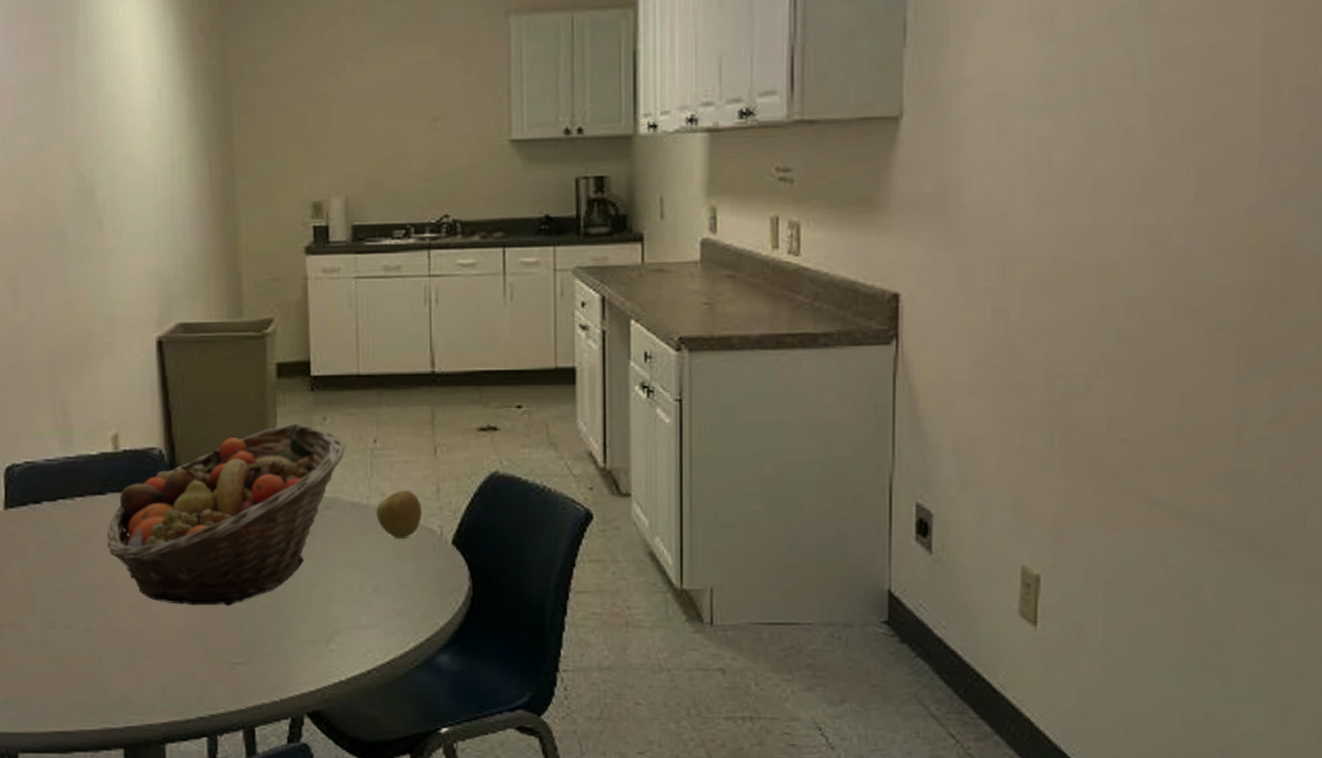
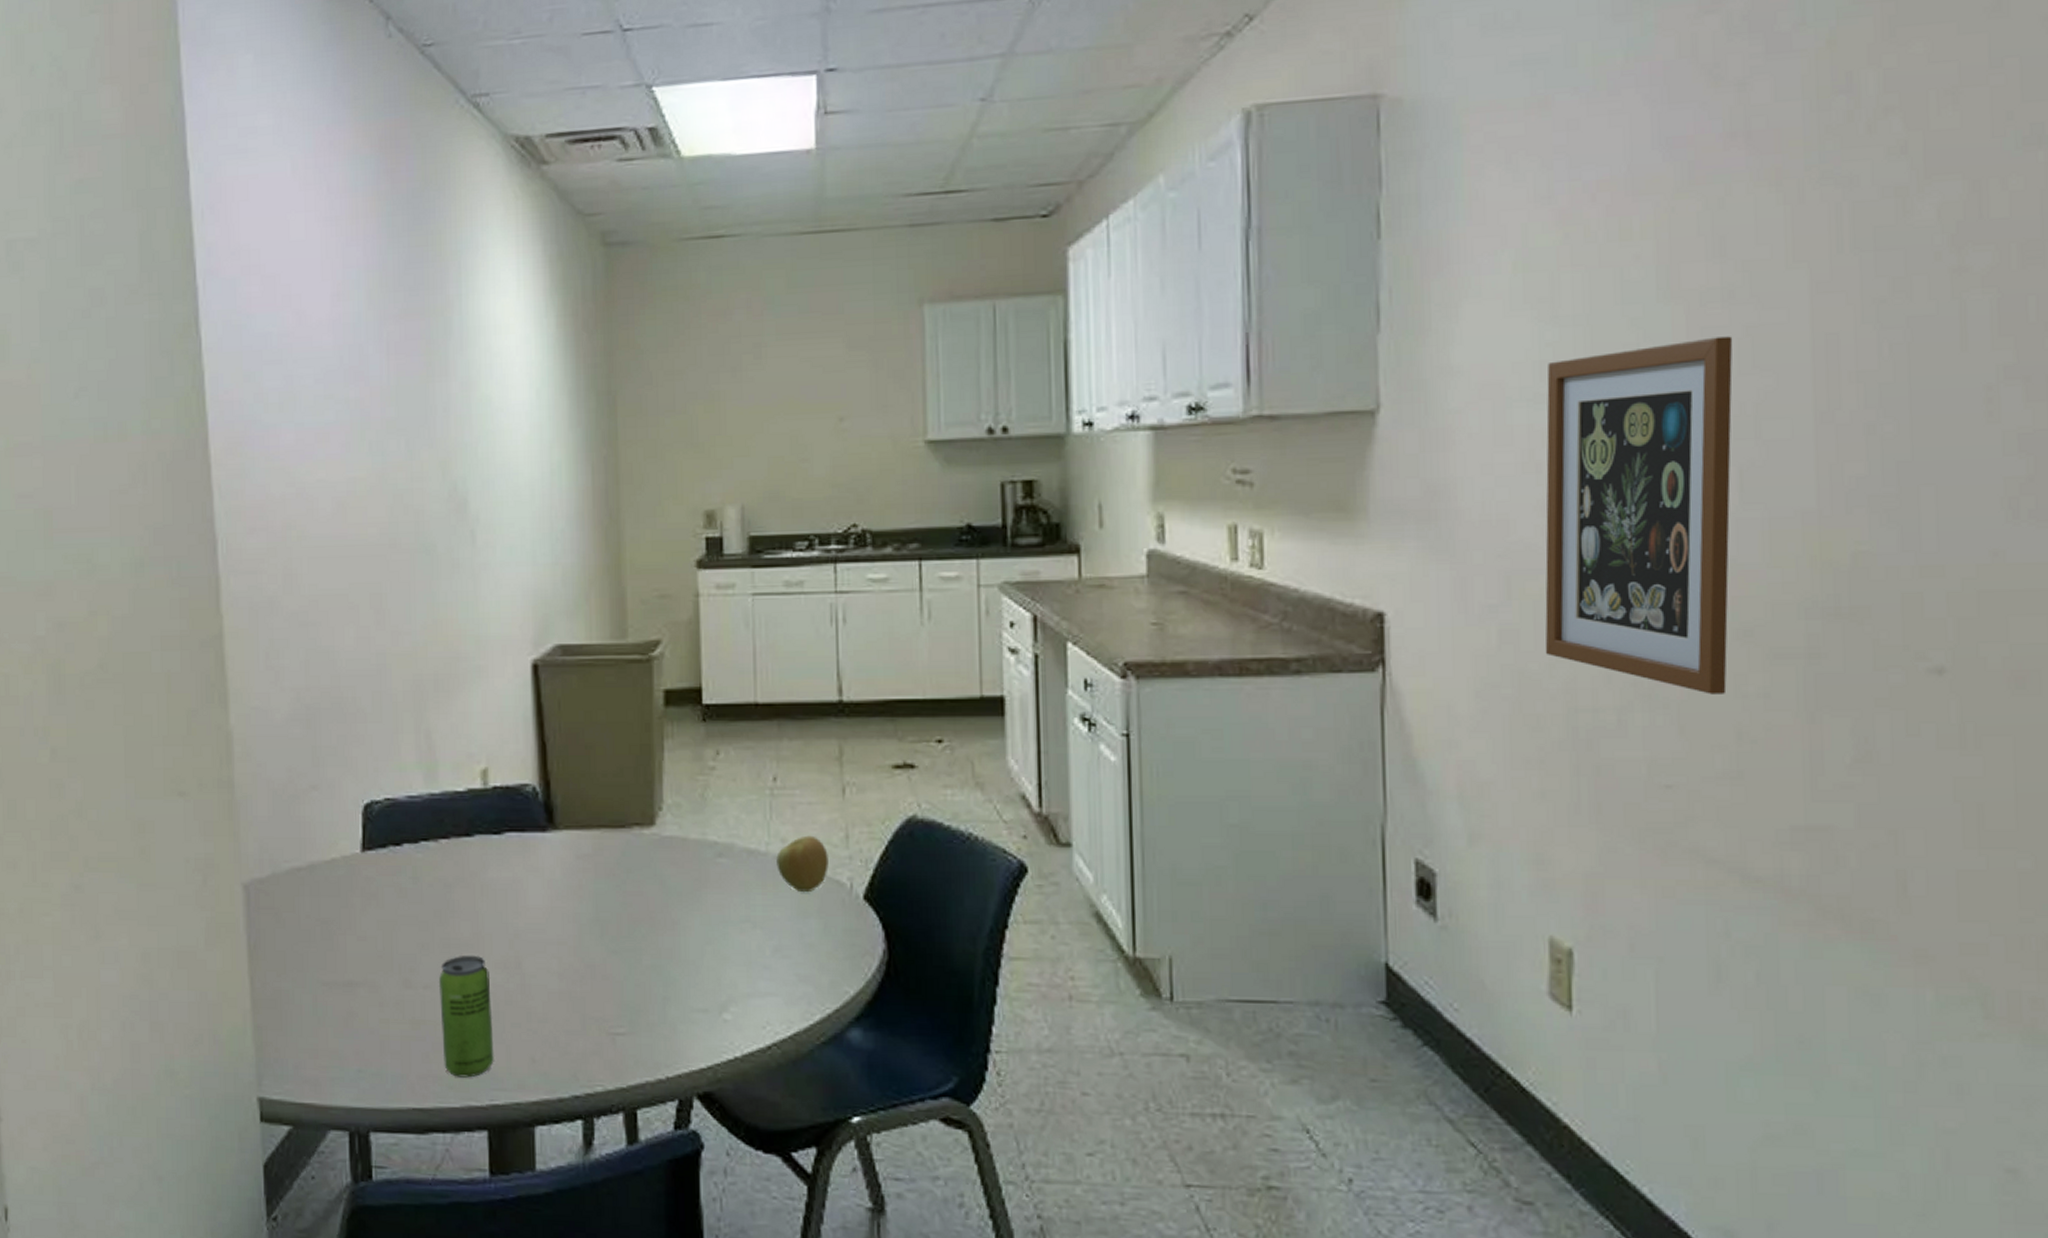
beverage can: none [77,598,128,704] -> present [438,955,494,1078]
fruit basket: present [106,423,346,606] -> none [473,758,742,966]
wall art: none [1030,55,1199,363] -> present [1545,336,1733,694]

